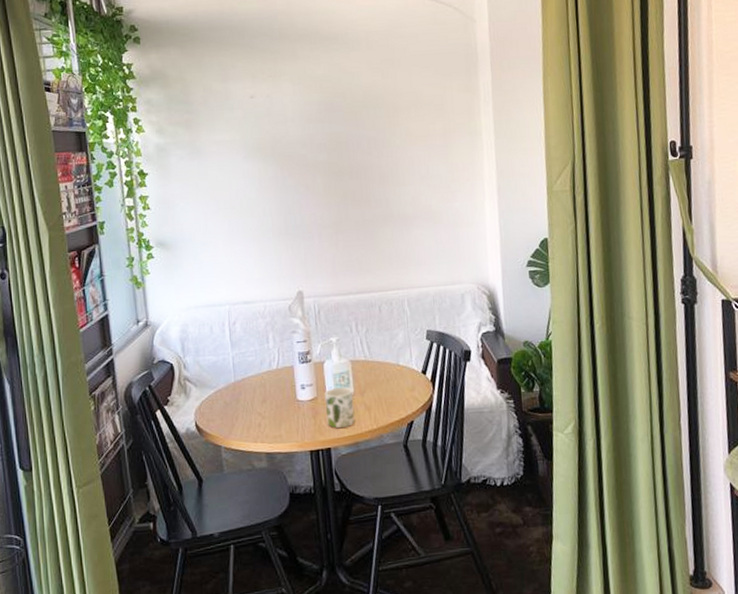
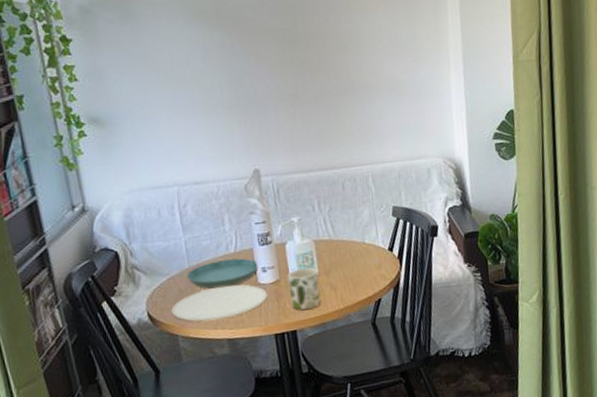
plate: none [217,400,305,435] -> present [172,284,267,322]
saucer: none [232,375,298,403] -> present [186,258,259,289]

